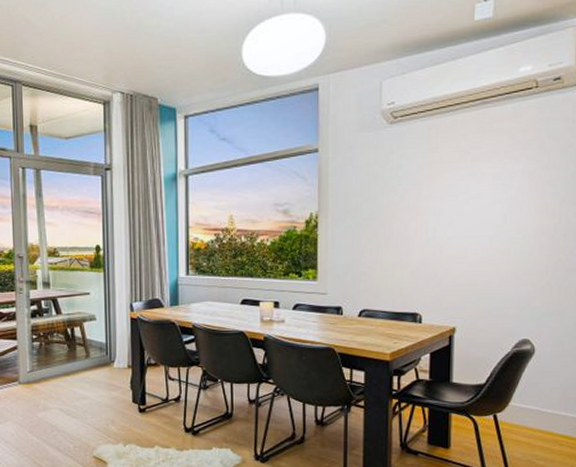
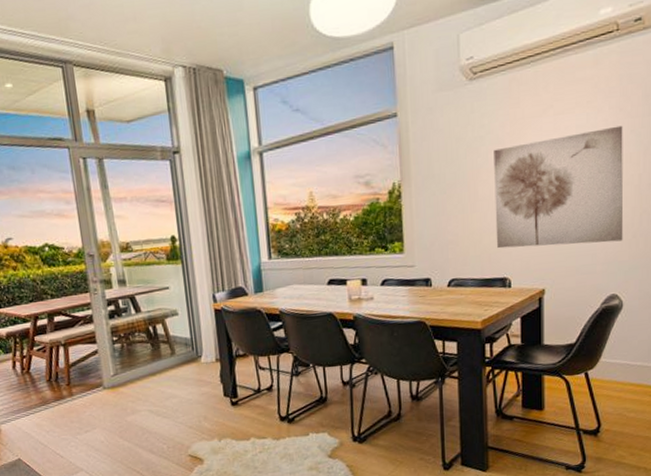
wall art: none [408,176,540,288] -> present [494,125,624,249]

